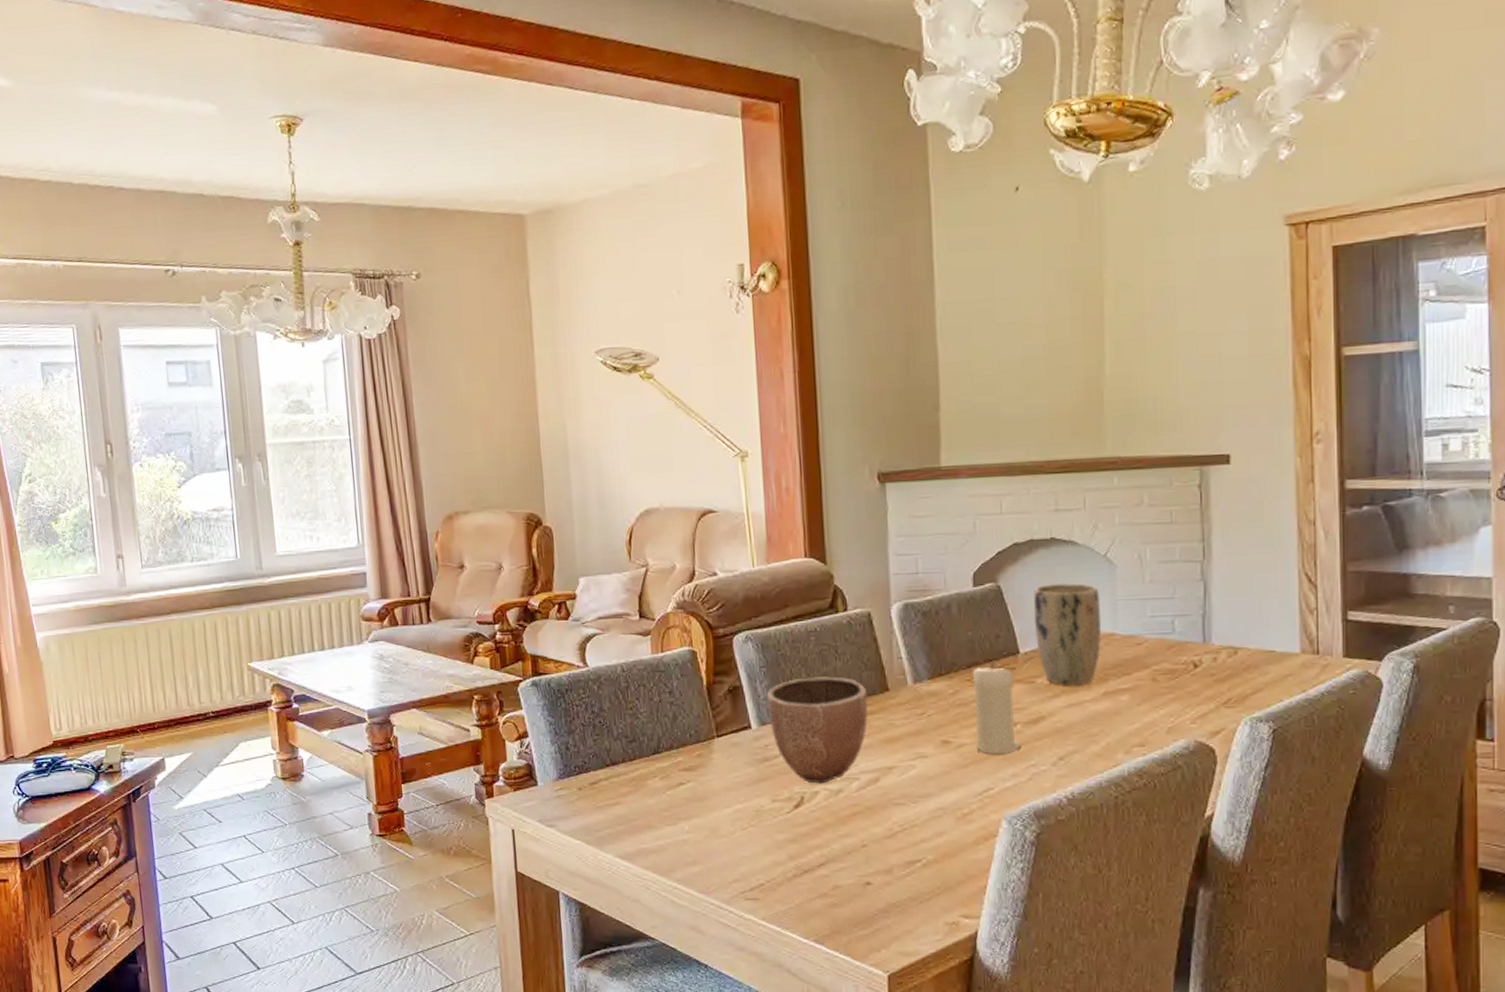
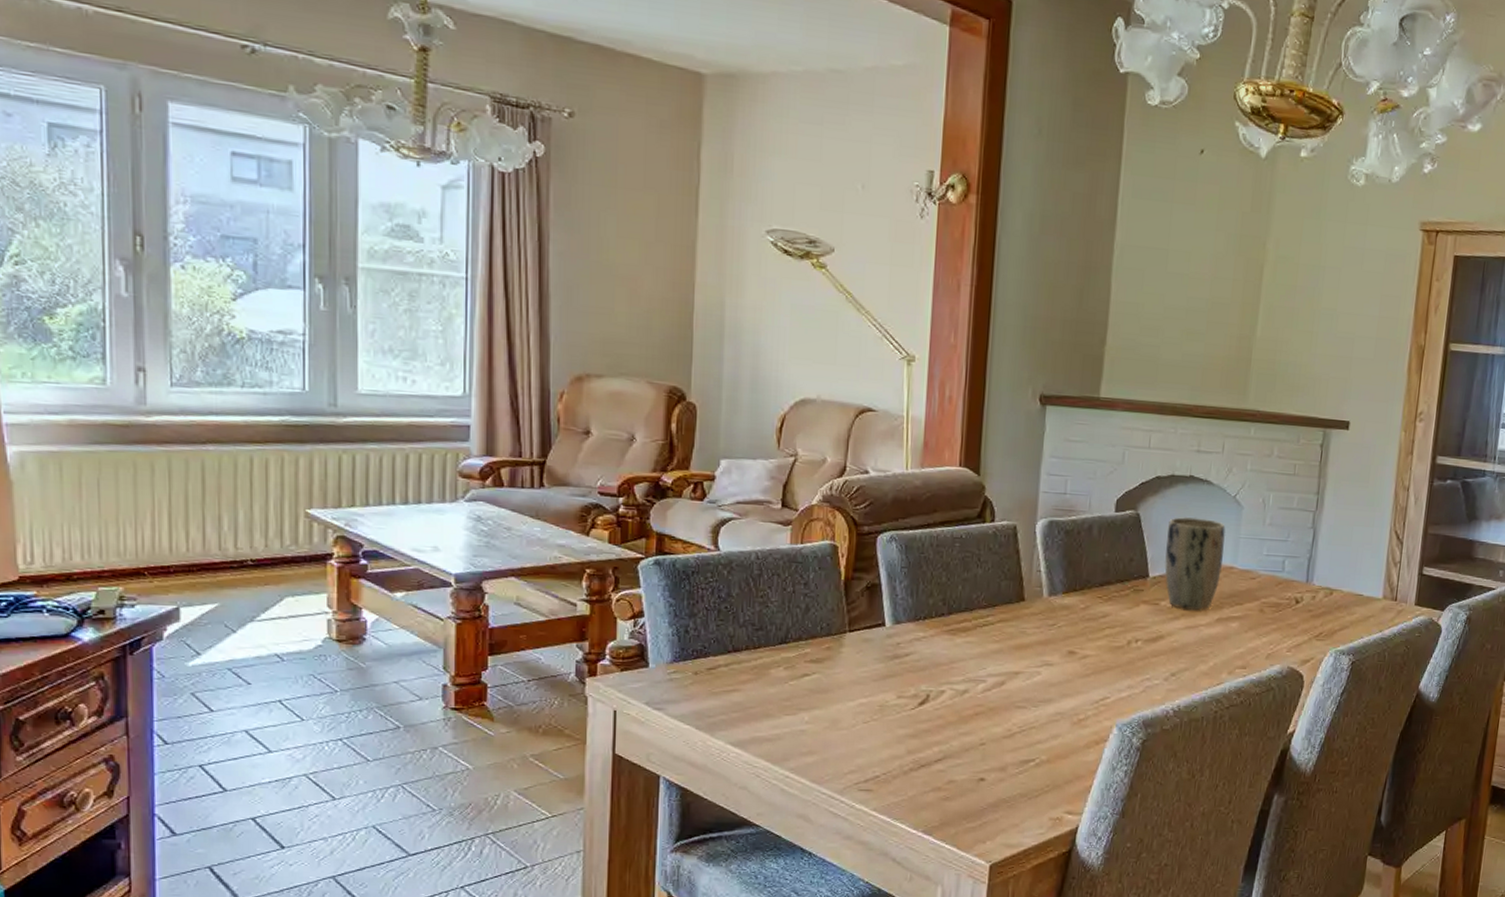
decorative bowl: present [767,676,868,784] -> none [903,582,1004,684]
candle: present [973,663,1021,755] -> none [1099,583,1141,668]

